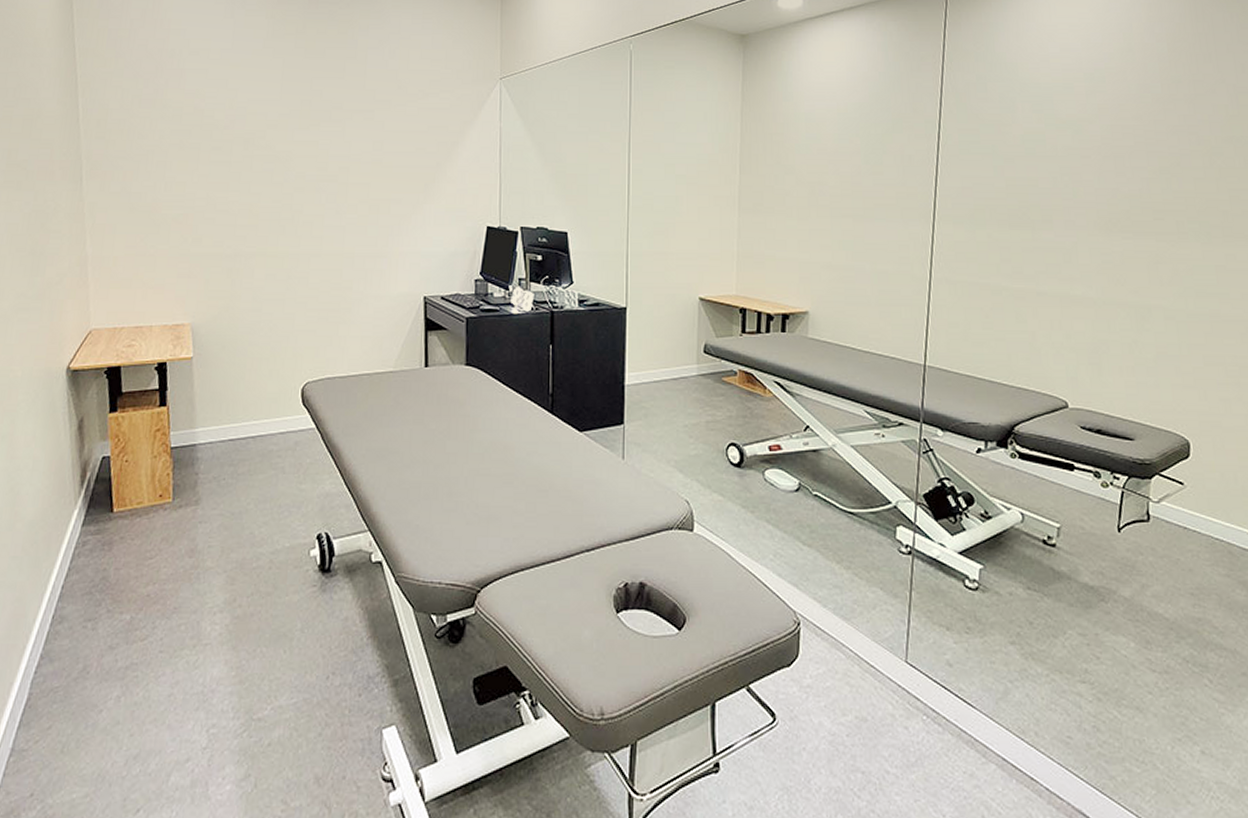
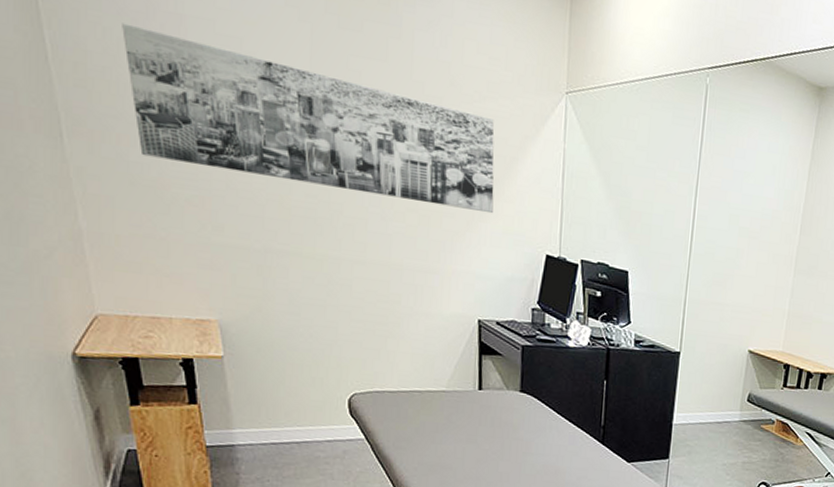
wall art: none [136,83,437,195] -> present [122,23,495,214]

